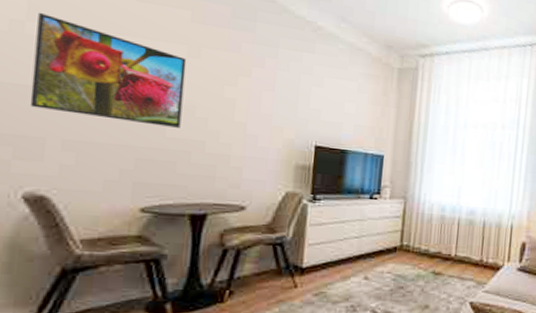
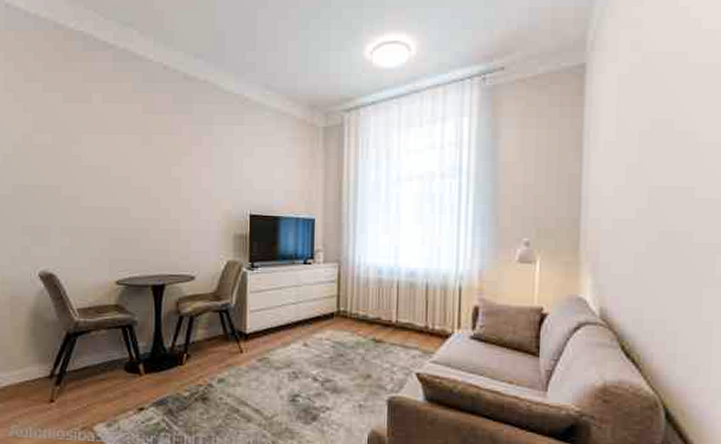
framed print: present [29,12,187,128] -> none [39,125,141,209]

